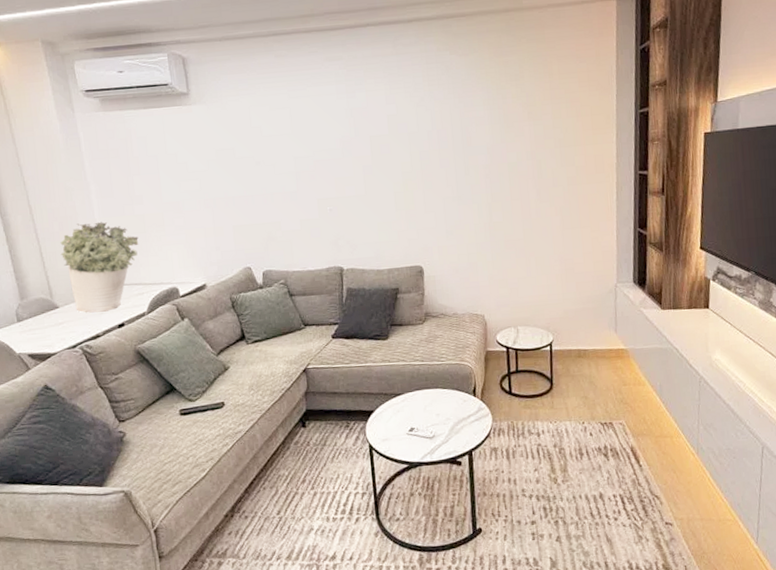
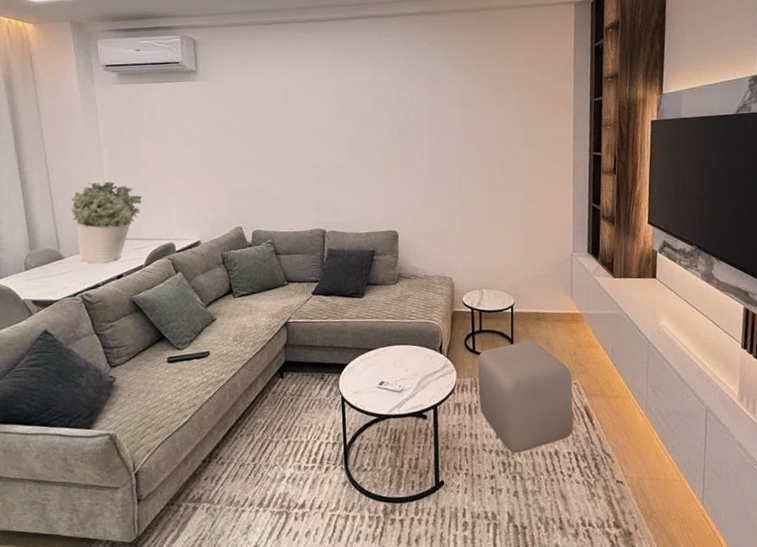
pouf: none [514,379,620,498] -> present [478,340,574,454]

